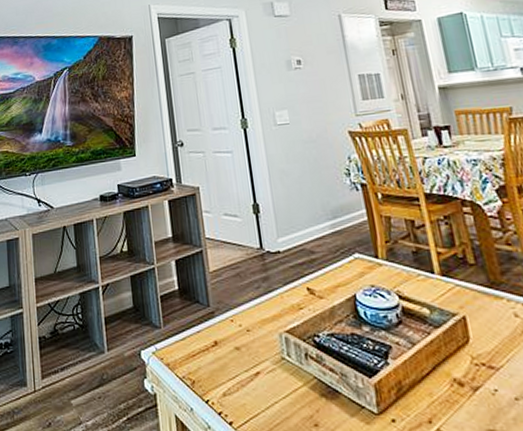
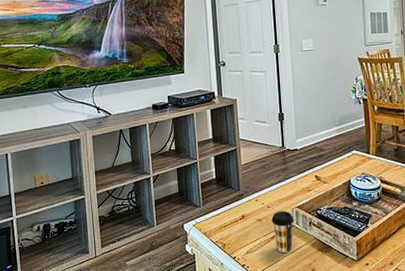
coffee cup: none [253,336,285,397] -> present [271,211,294,253]

